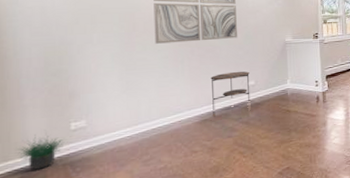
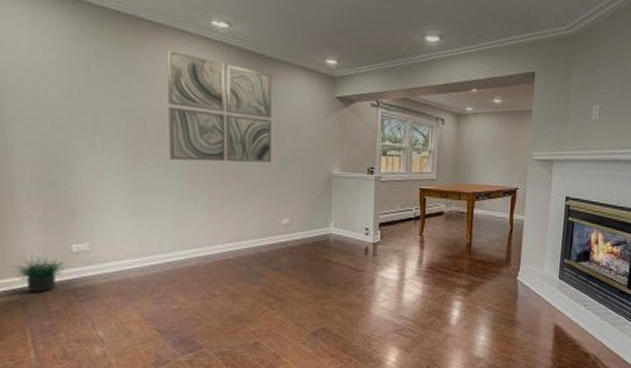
side table: present [210,71,251,117] -> none [236,205,284,258]

